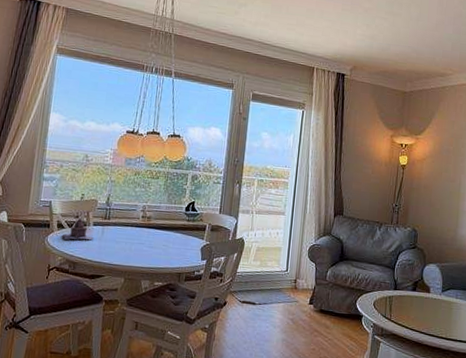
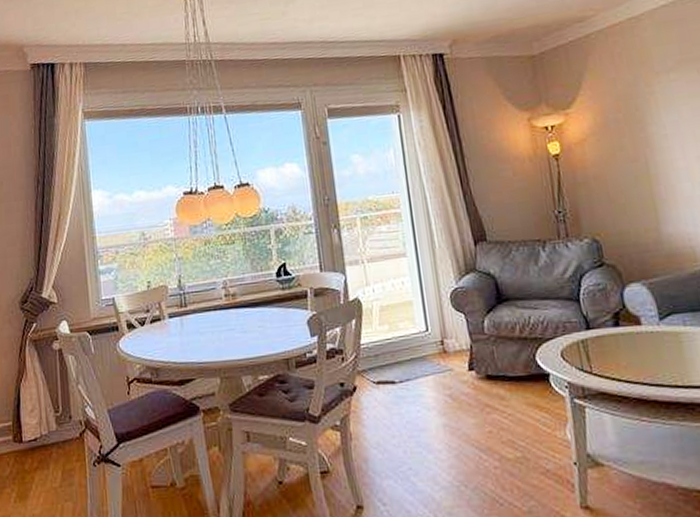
teapot: present [61,218,94,240] -> none [135,312,173,342]

